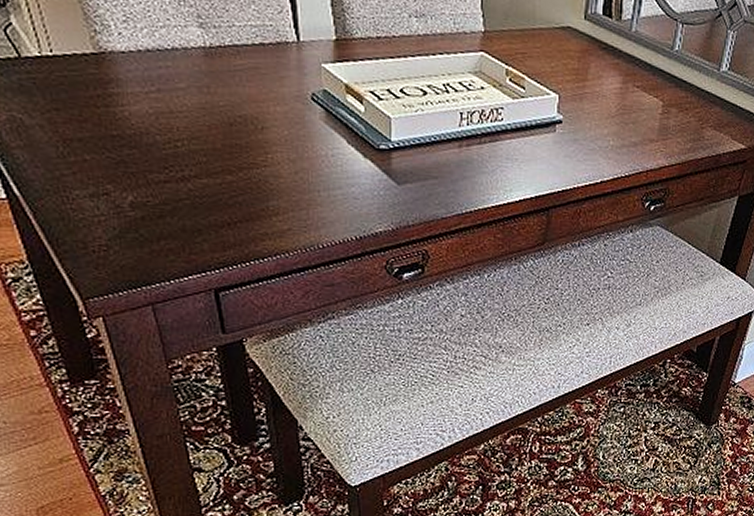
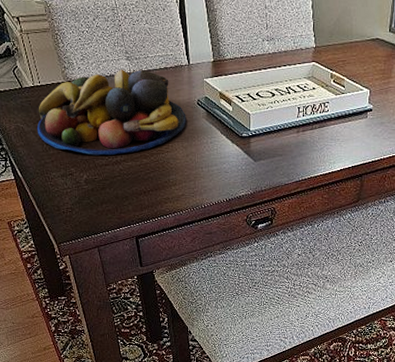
fruit bowl: none [46,40,295,167] -> present [36,69,186,156]

